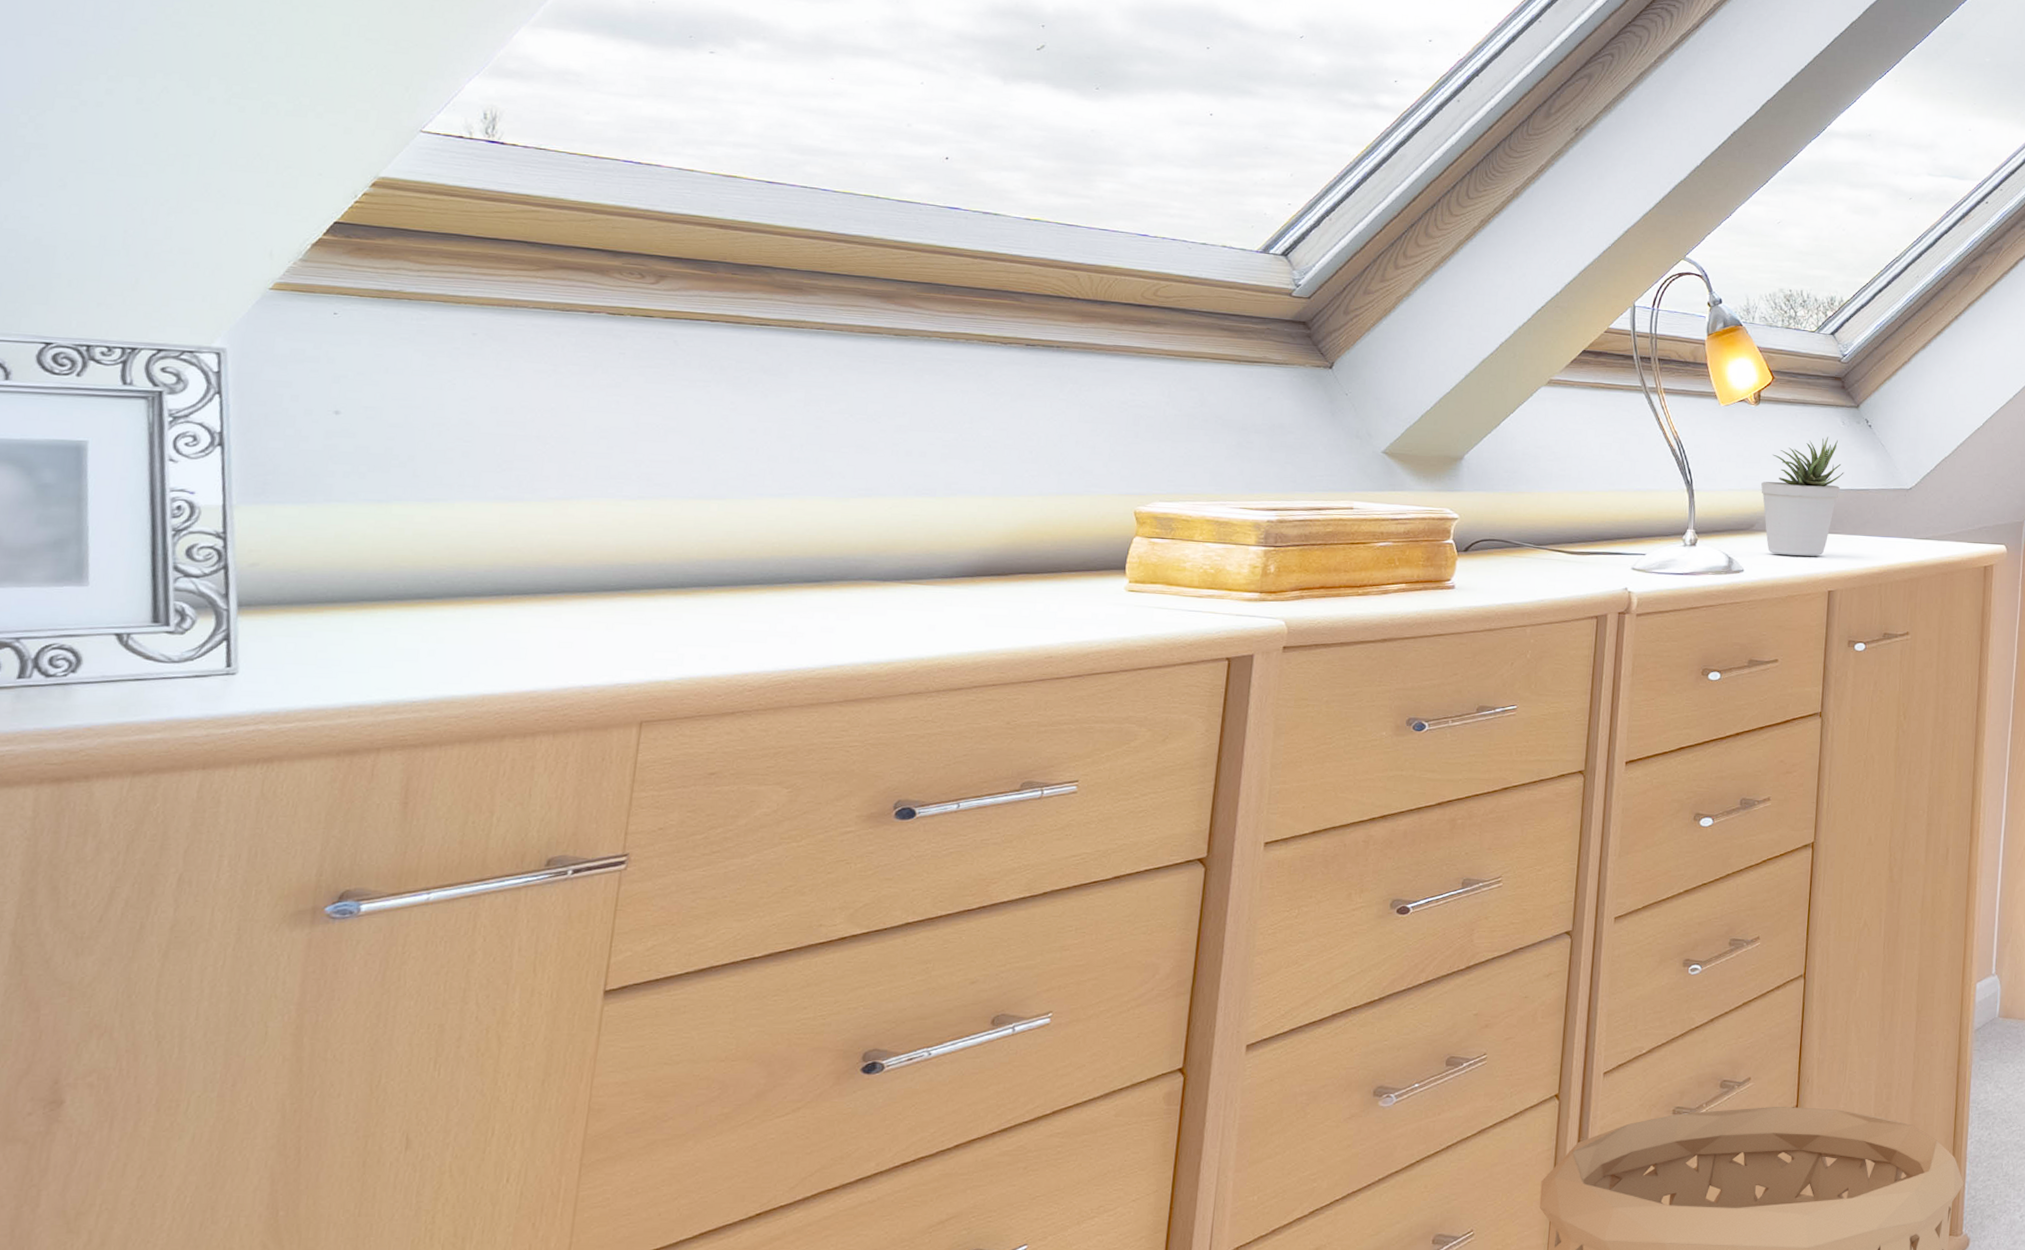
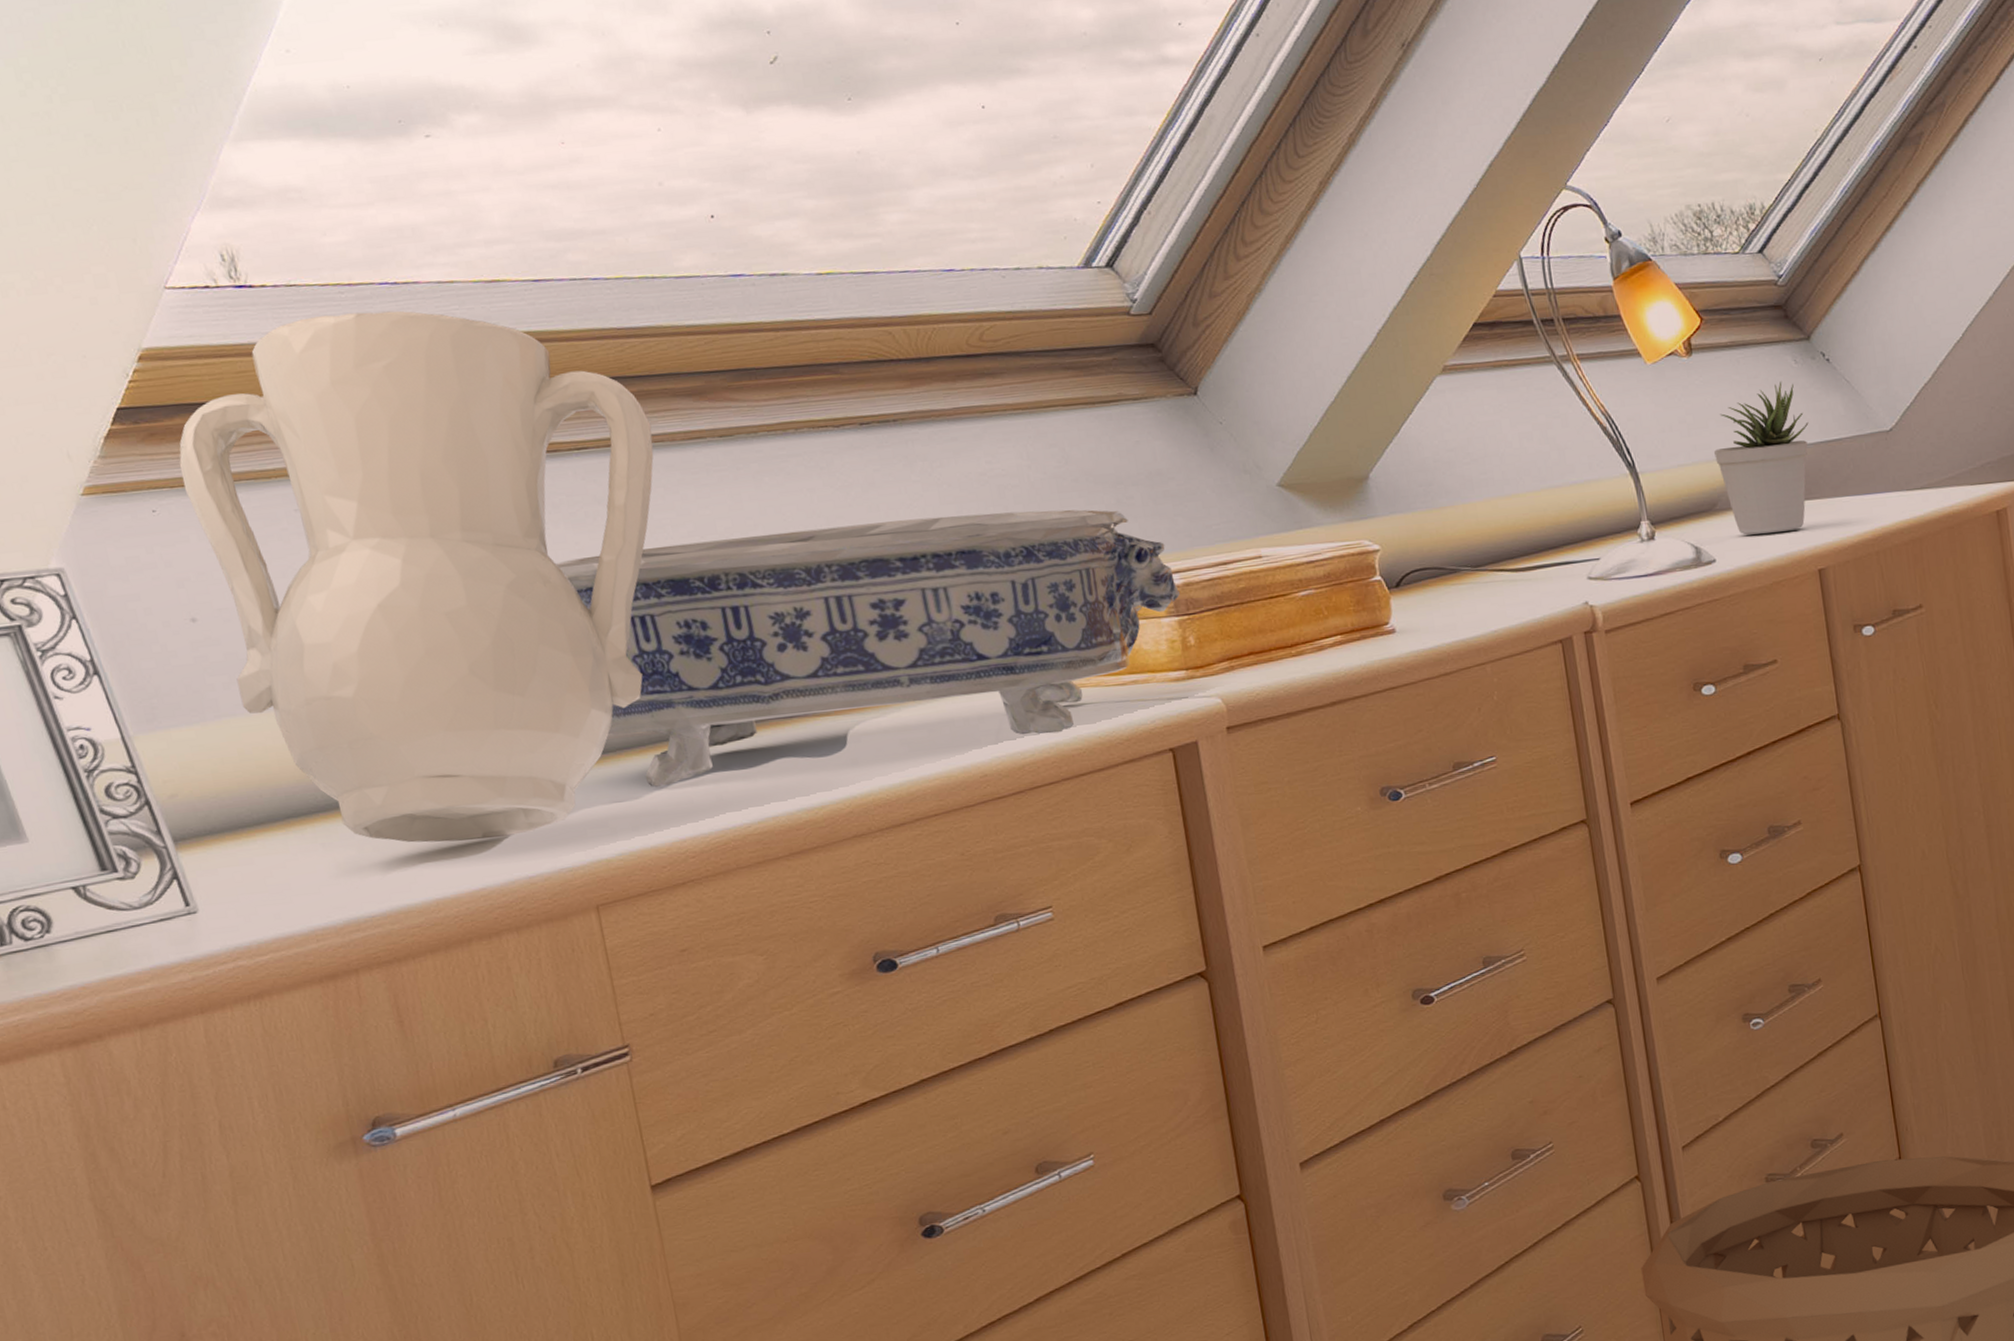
vase: none [355,177,836,647] -> present [179,310,654,843]
decorative bowl: none [704,415,1272,630] -> present [555,509,1180,788]

